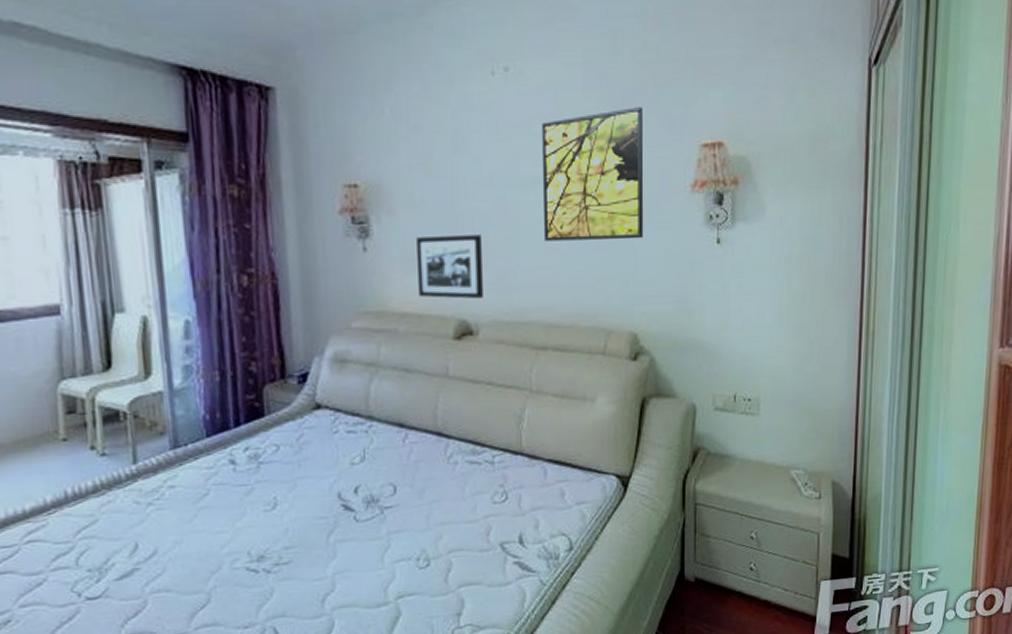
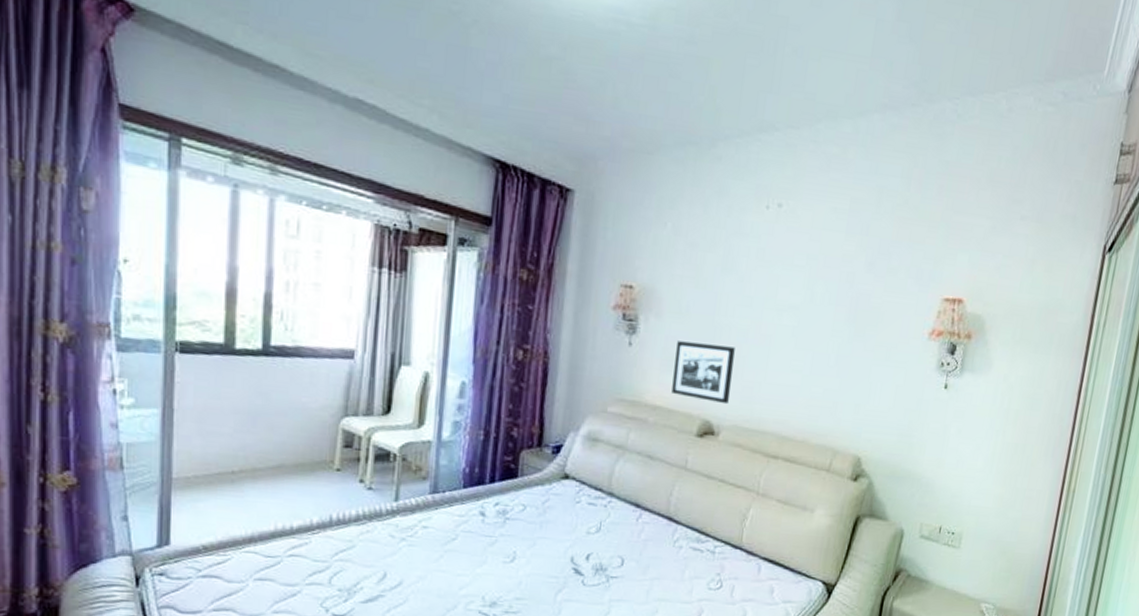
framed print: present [541,107,644,242] -> none [791,256,896,374]

